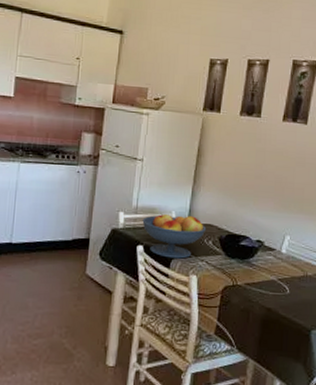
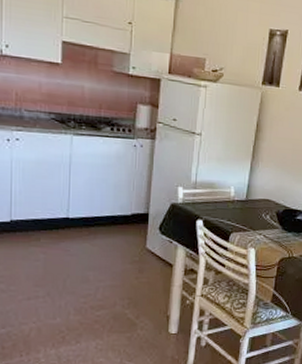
fruit bowl: present [142,213,207,259] -> none [201,188,265,233]

